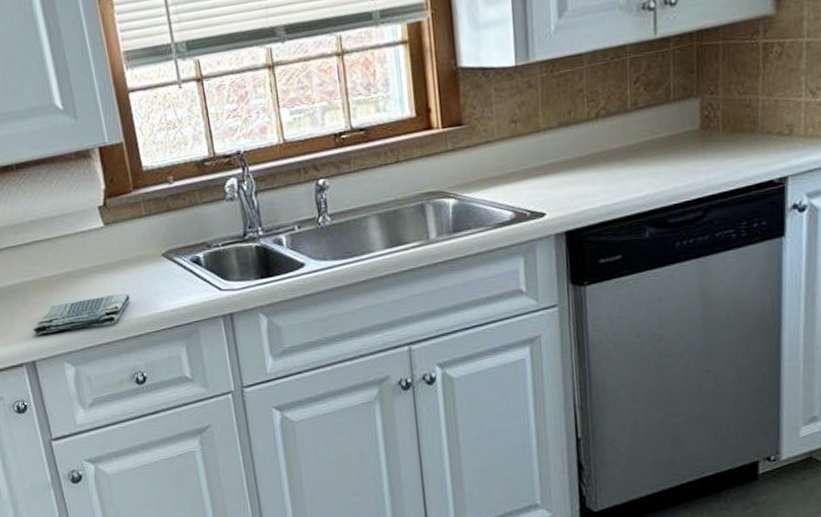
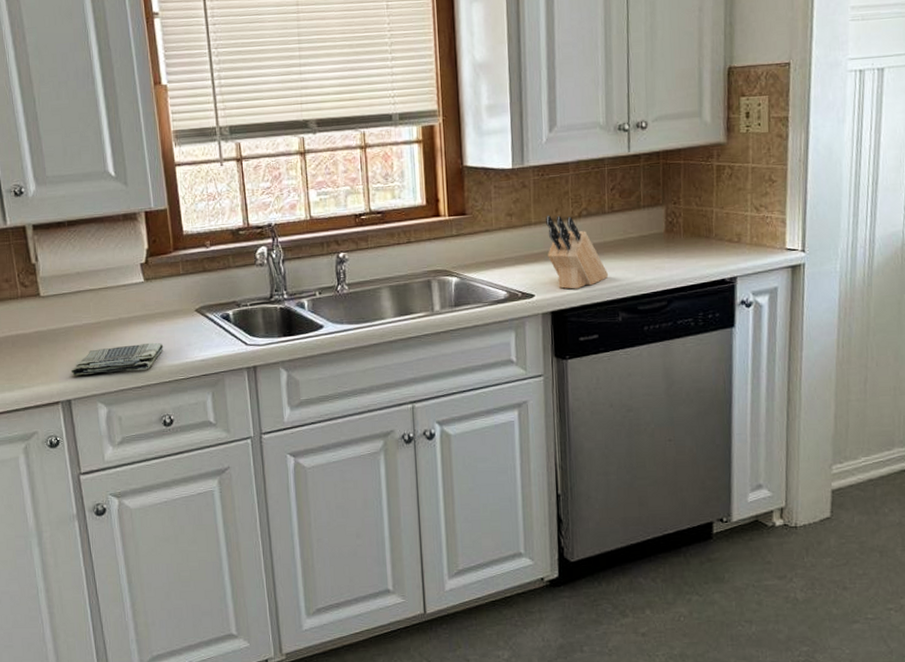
knife block: none [557,118,633,204] -> present [546,215,609,289]

